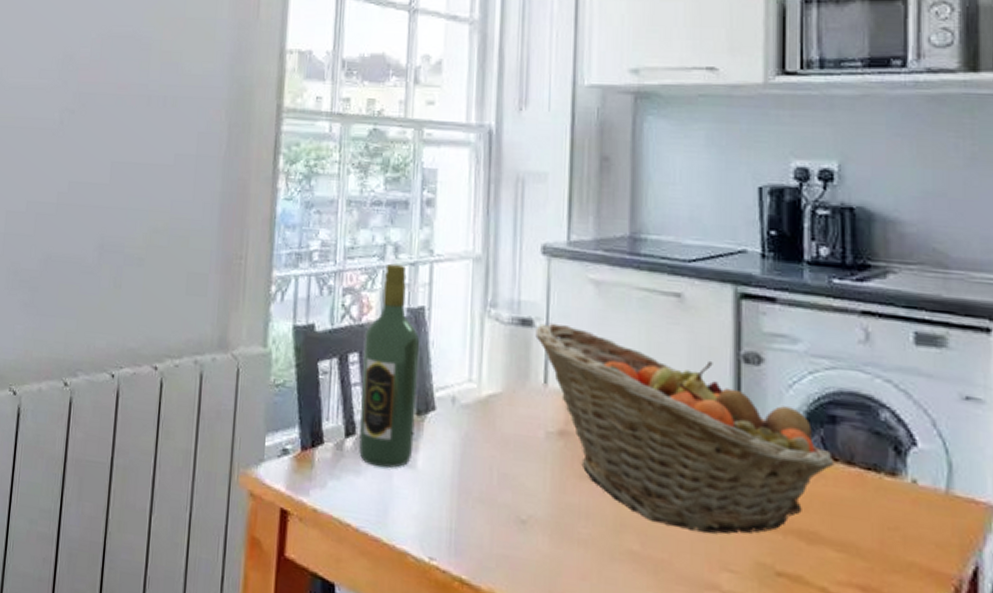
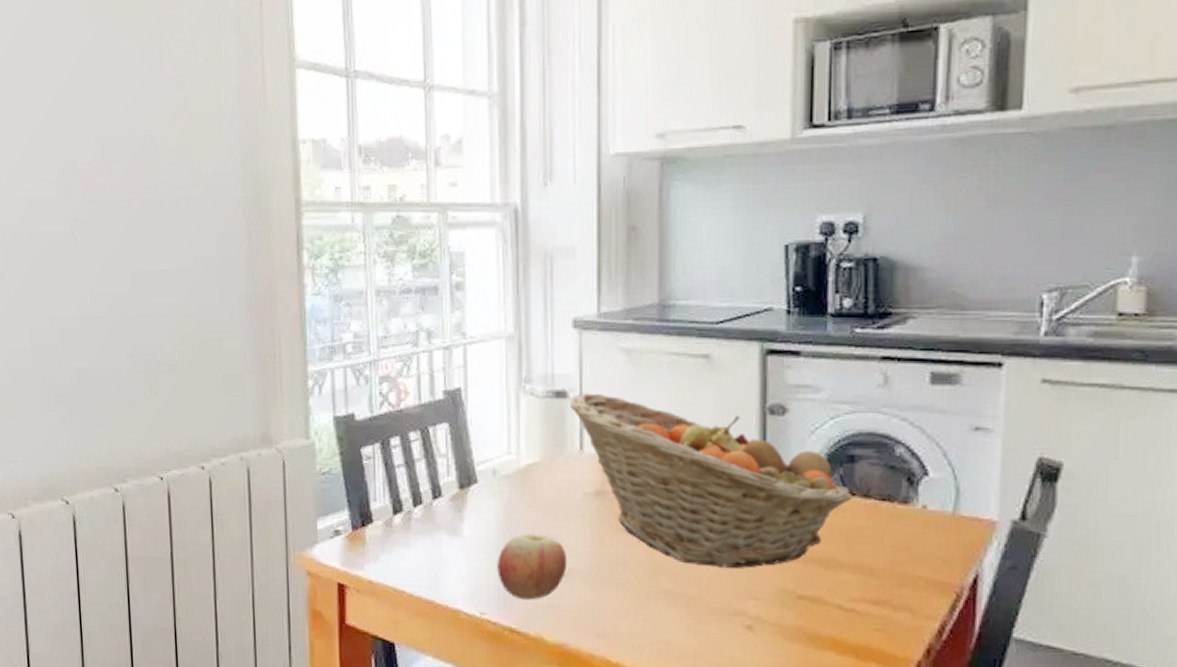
wine bottle: present [359,263,420,468] -> none [404,349,459,539]
apple: none [450,471,526,549] -> present [497,534,567,600]

